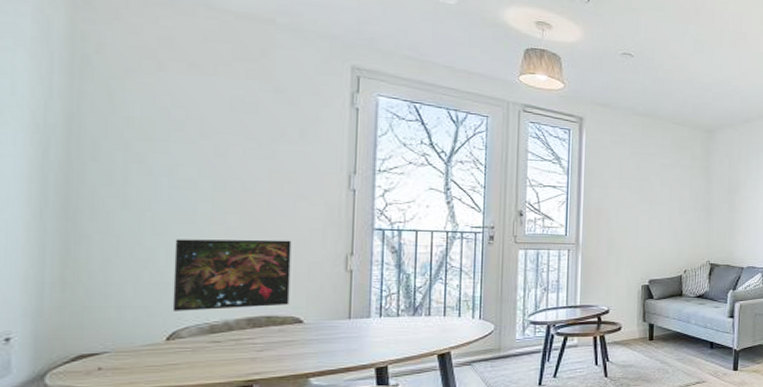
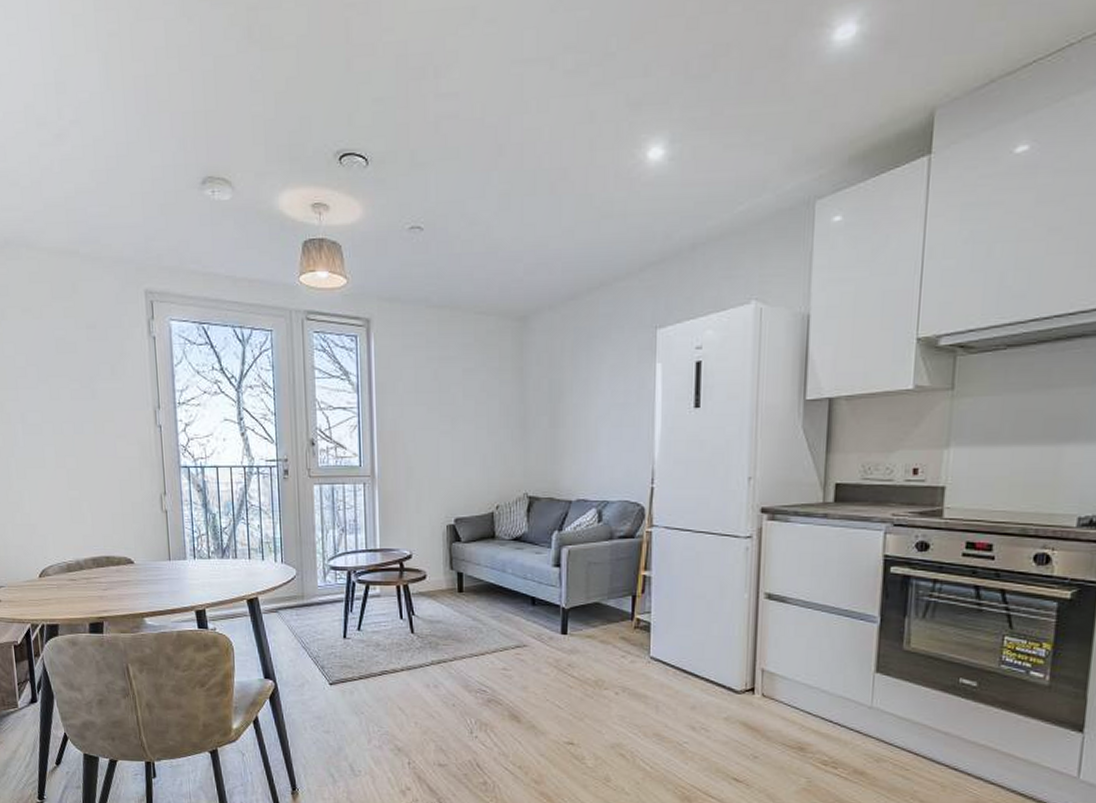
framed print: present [172,239,292,311] -> none [33,481,122,551]

